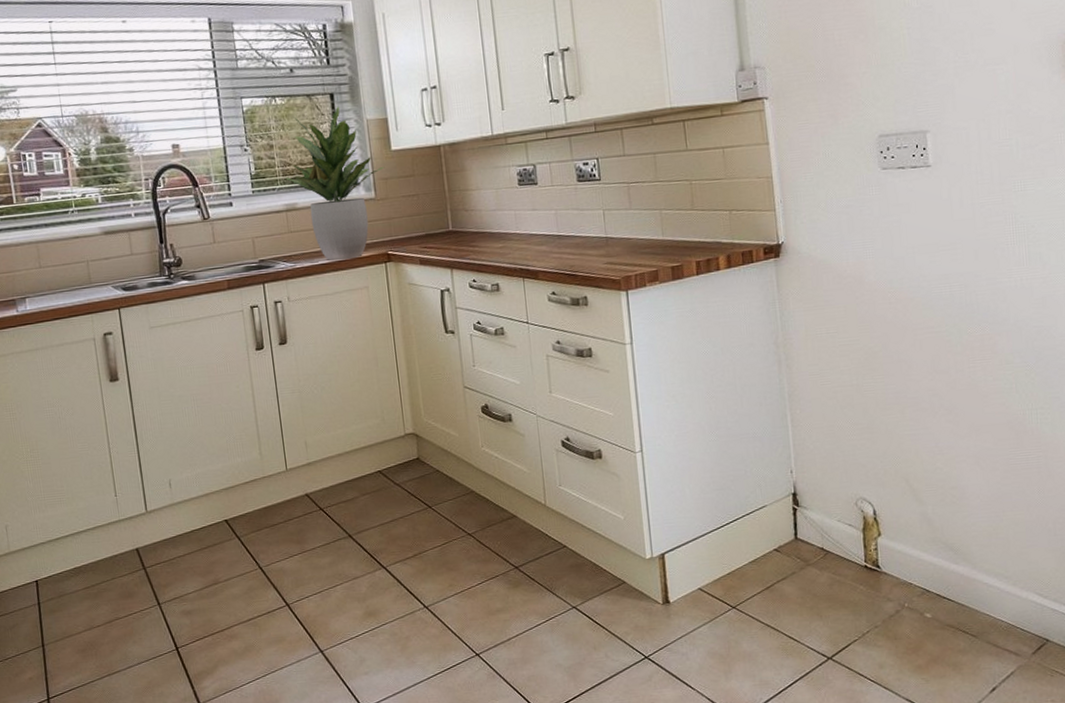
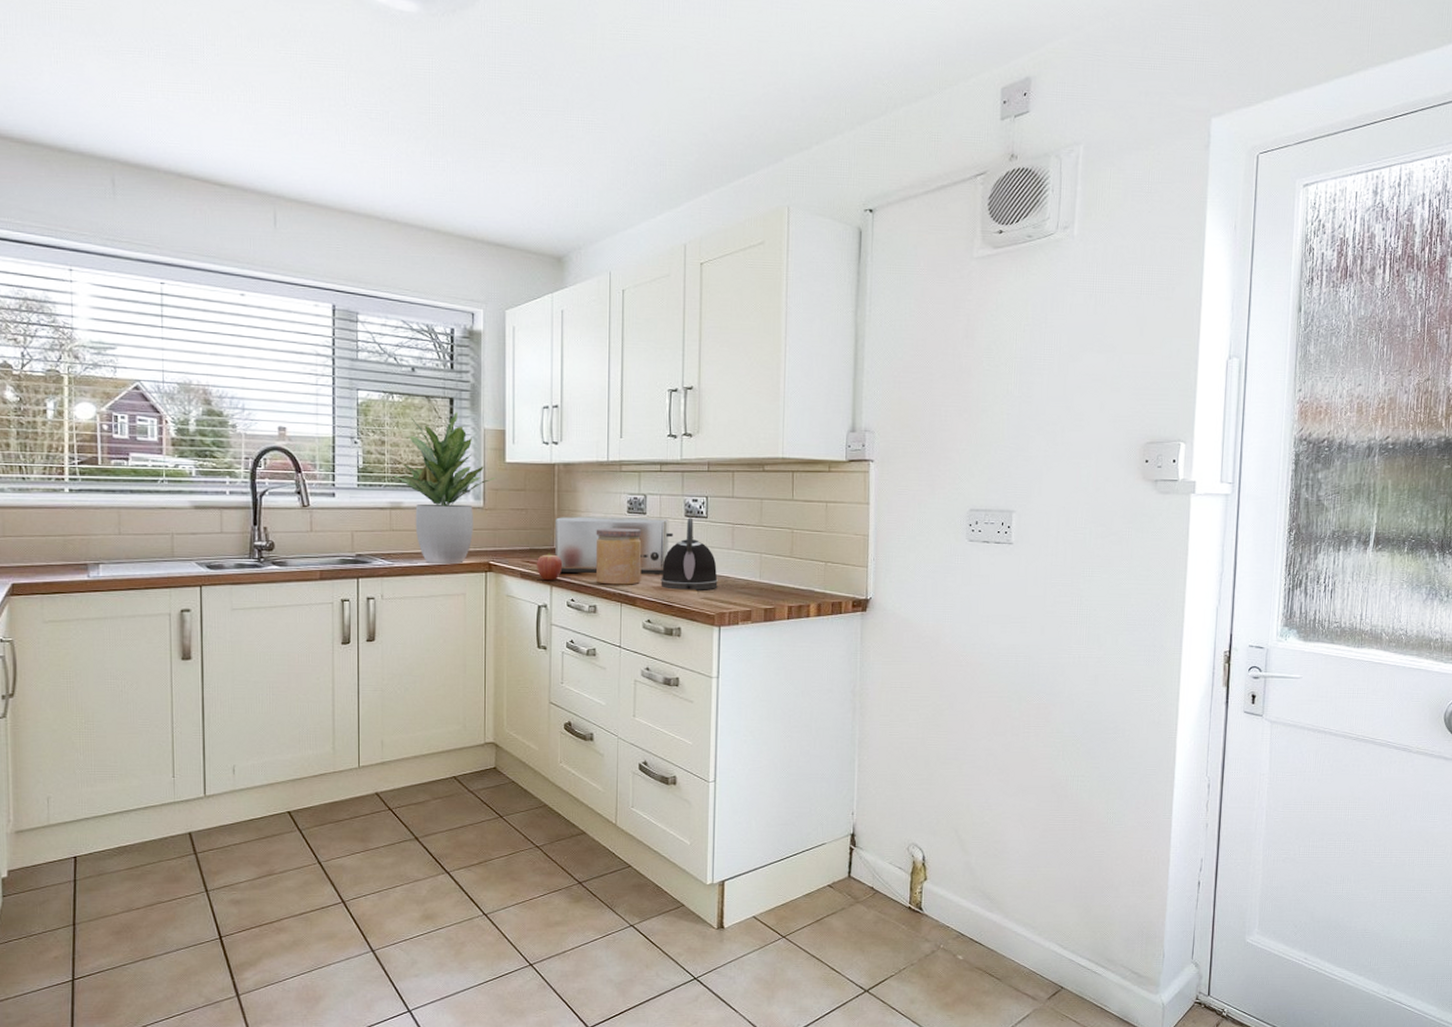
fruit: none [434,234,461,265] -> present [537,551,563,581]
toaster: none [447,186,567,255] -> present [554,516,673,575]
jar: none [489,199,541,262] -> present [595,527,642,585]
kettle: none [560,182,620,259] -> present [660,518,718,590]

